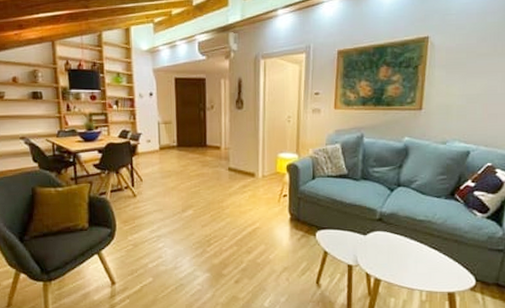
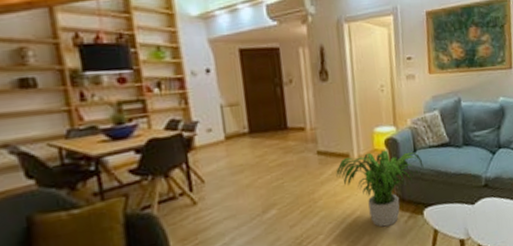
potted plant: none [242,174,320,240] -> present [336,150,424,227]

